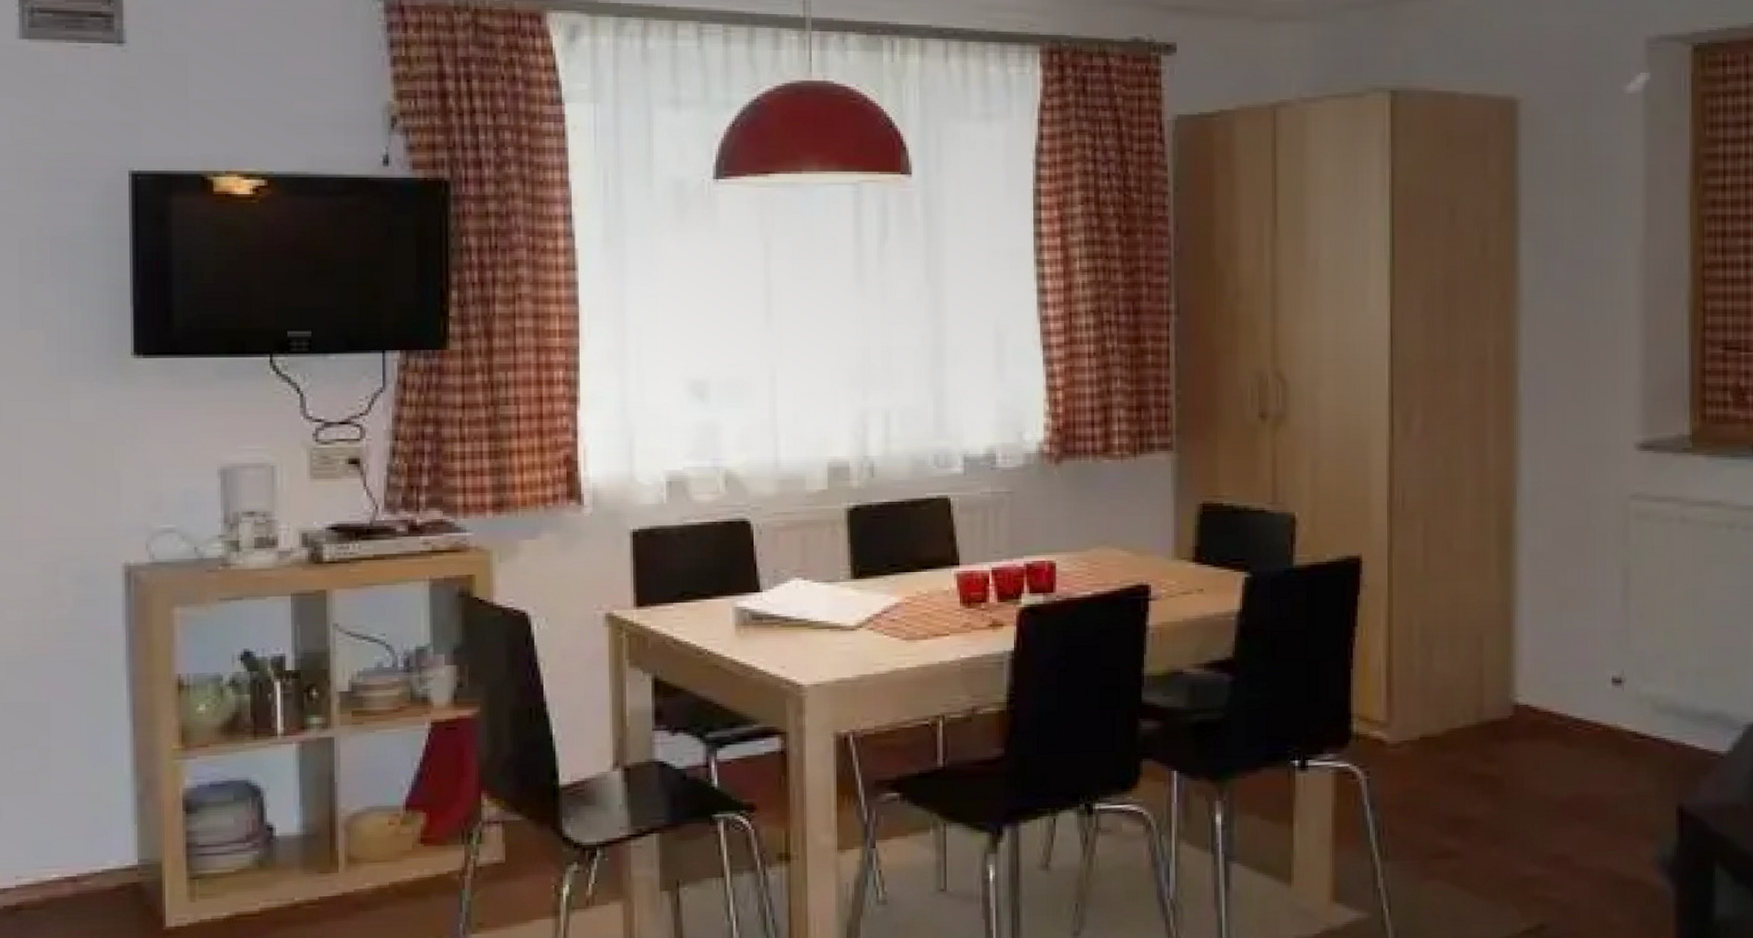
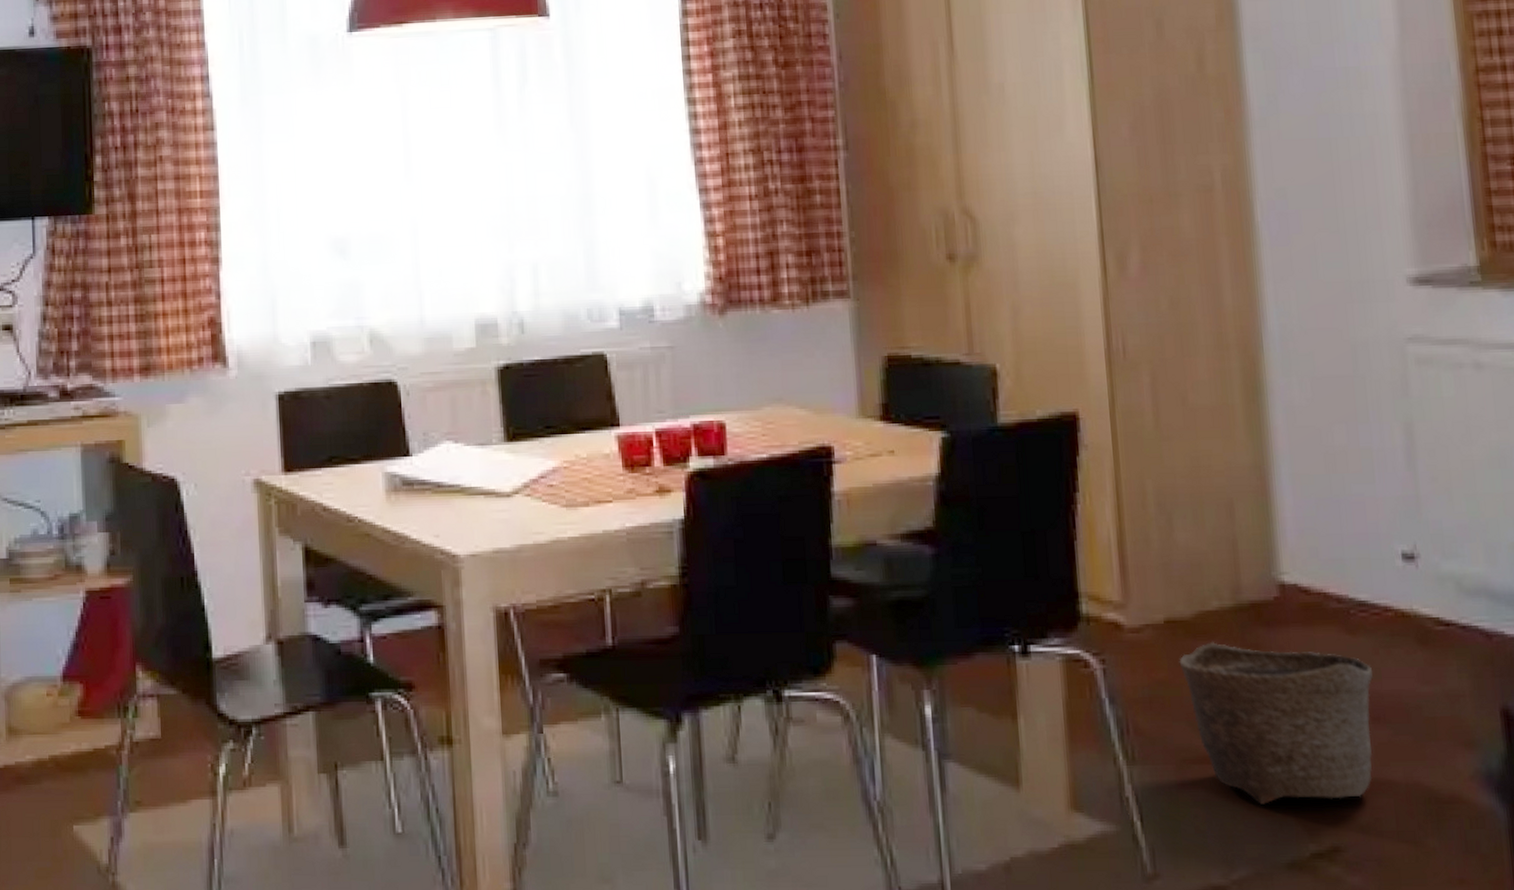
basket: none [1429,755,1581,891] -> present [1179,642,1373,805]

